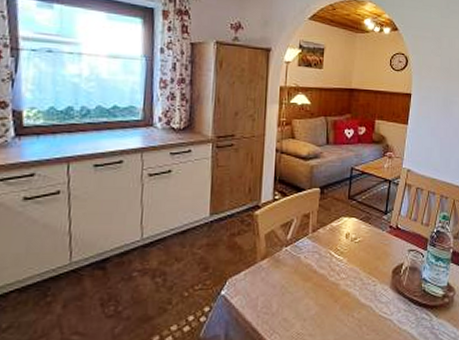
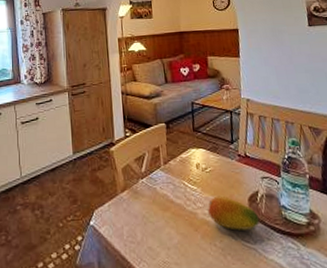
fruit: none [351,268,400,302] -> present [208,196,260,231]

